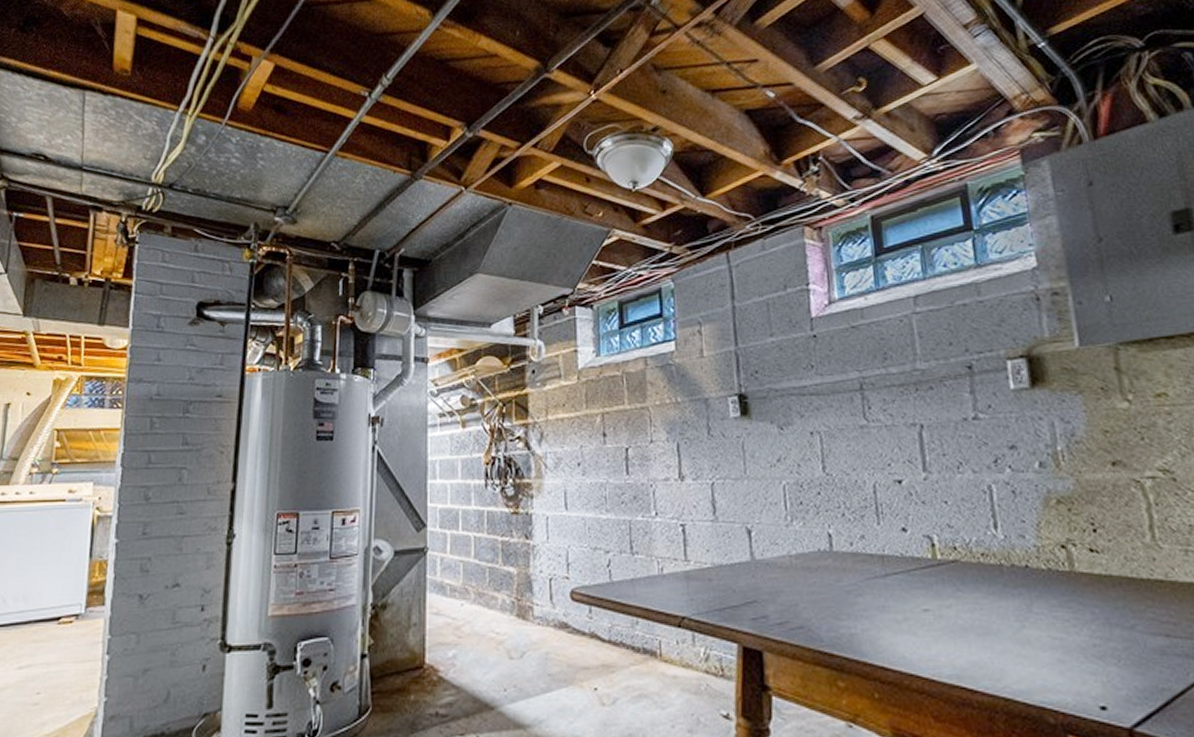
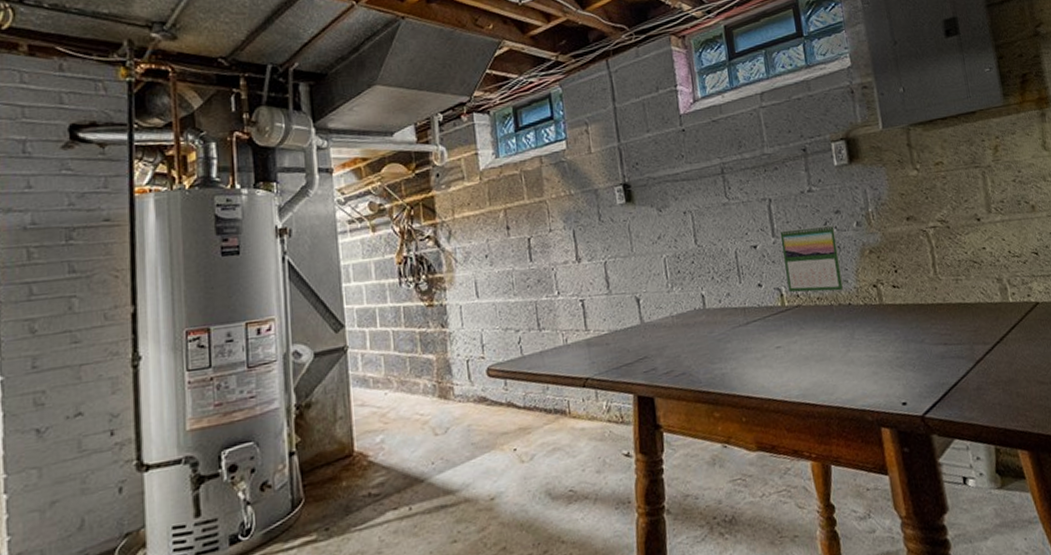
calendar: none [933,462,1019,548] -> present [780,225,844,293]

